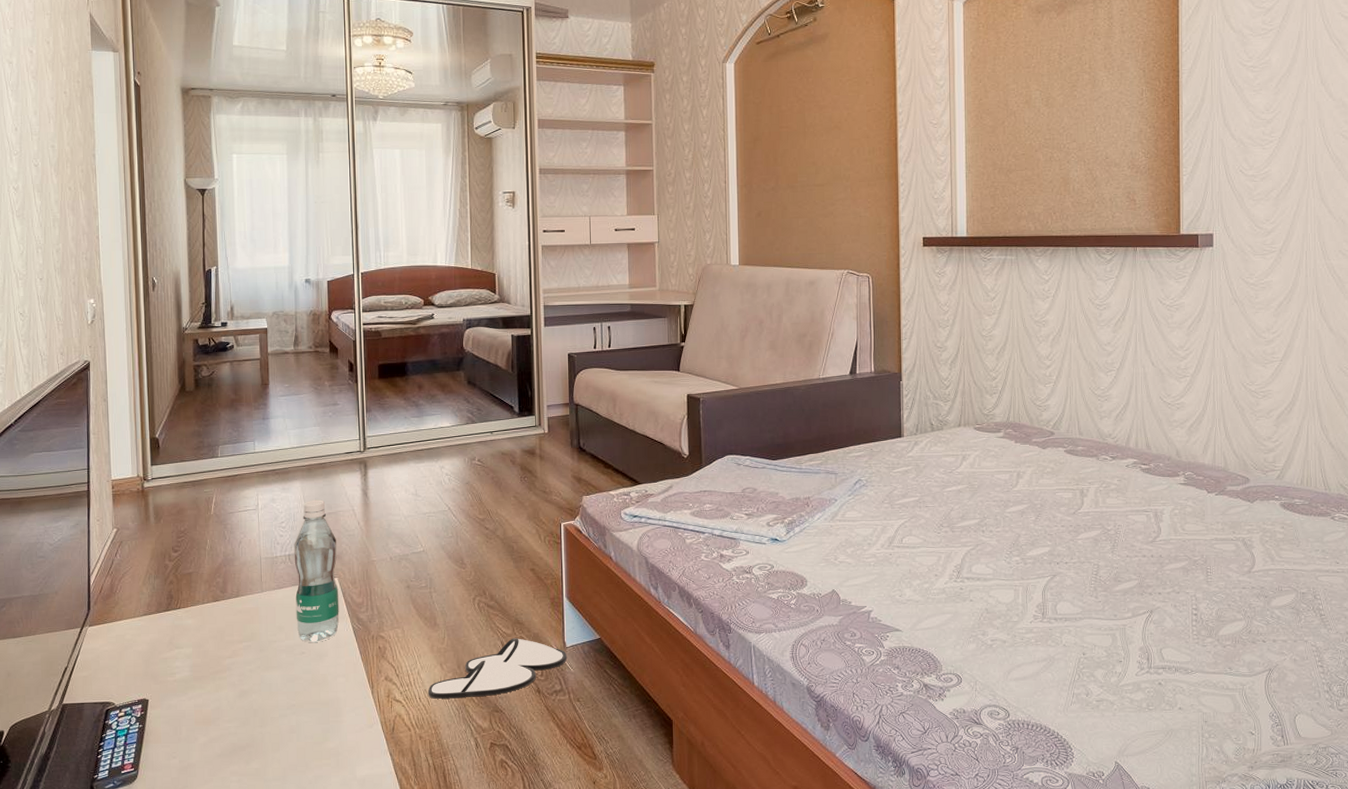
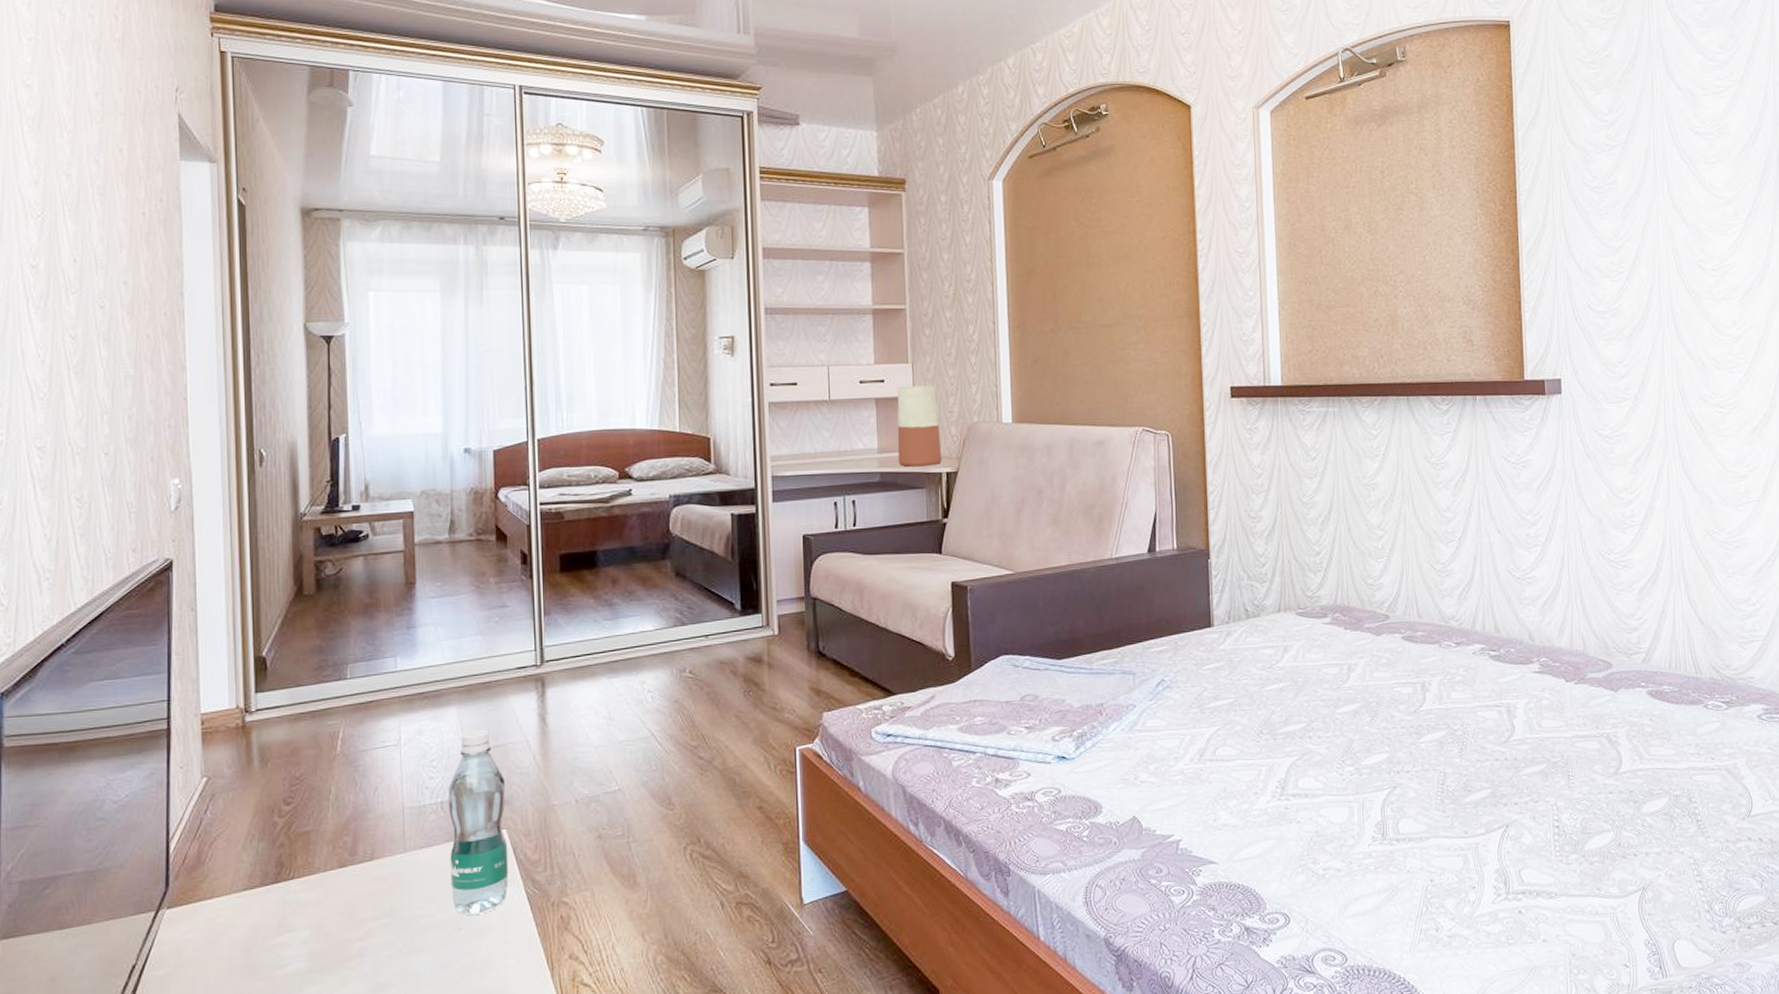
slippers: present [428,638,568,699] -> none [625,896,806,980]
vase: none [645,233,681,300] -> present [897,385,942,467]

